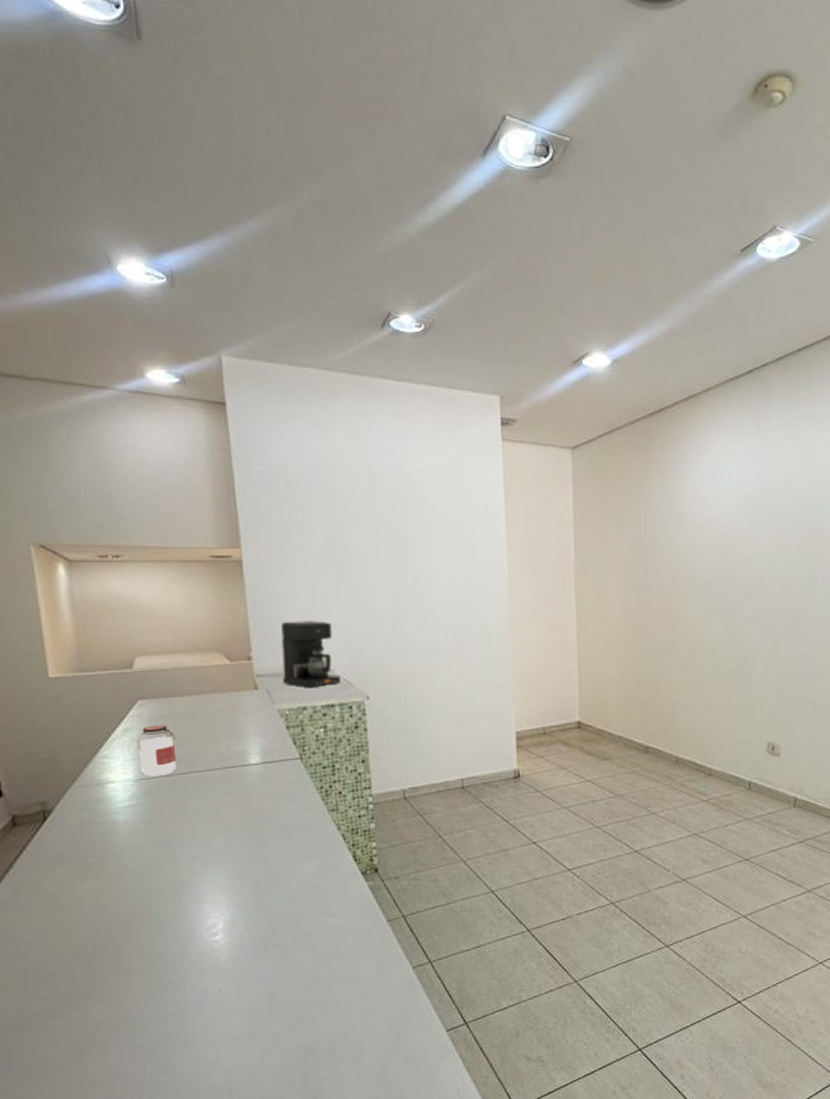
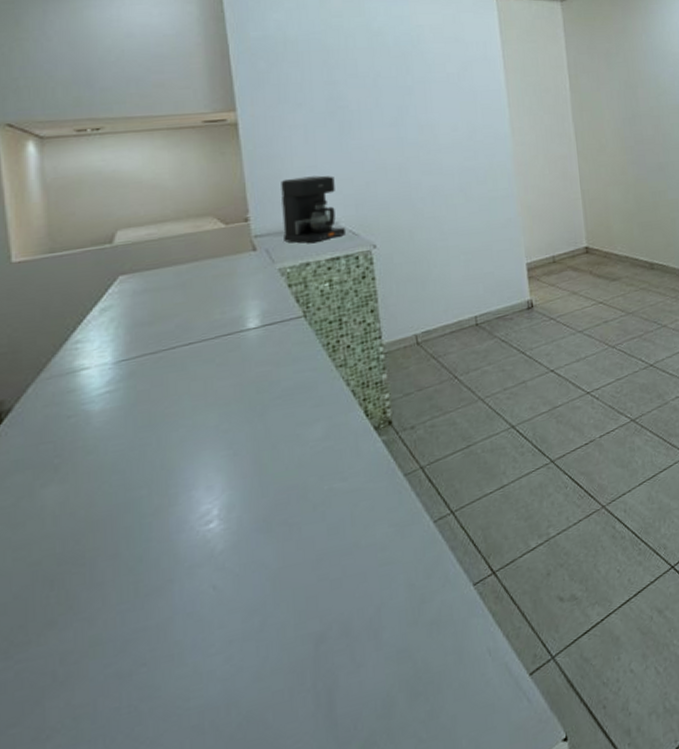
jar: present [137,725,176,777] -> none [117,299,163,357]

